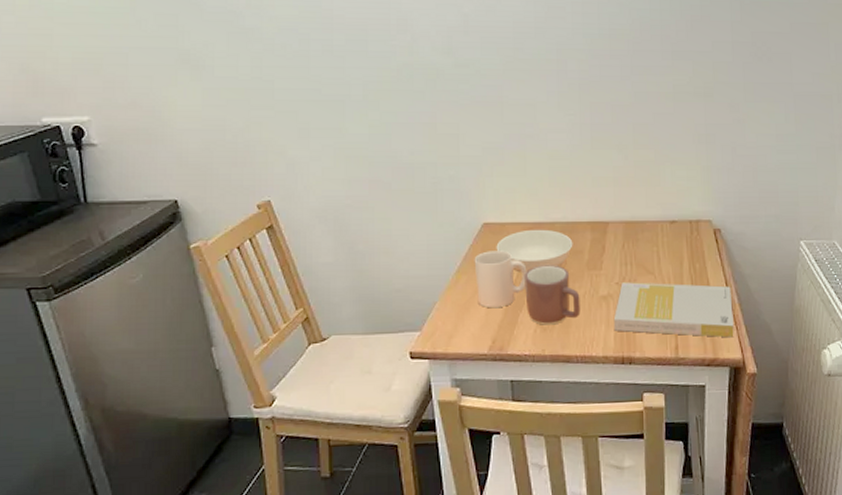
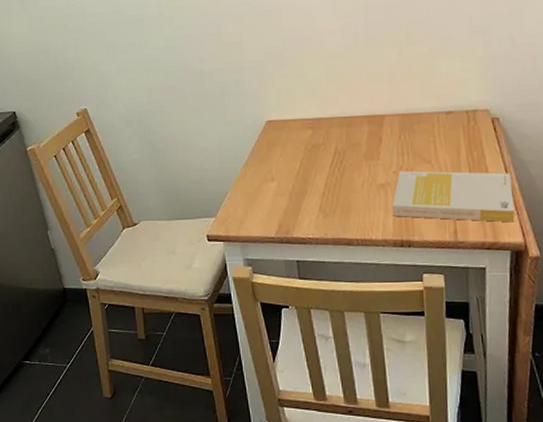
cup: present [474,251,527,309] -> none [260,145,309,197]
bowl: present [496,229,573,273] -> none [279,124,351,164]
mug: present [524,265,581,325] -> none [306,156,360,211]

